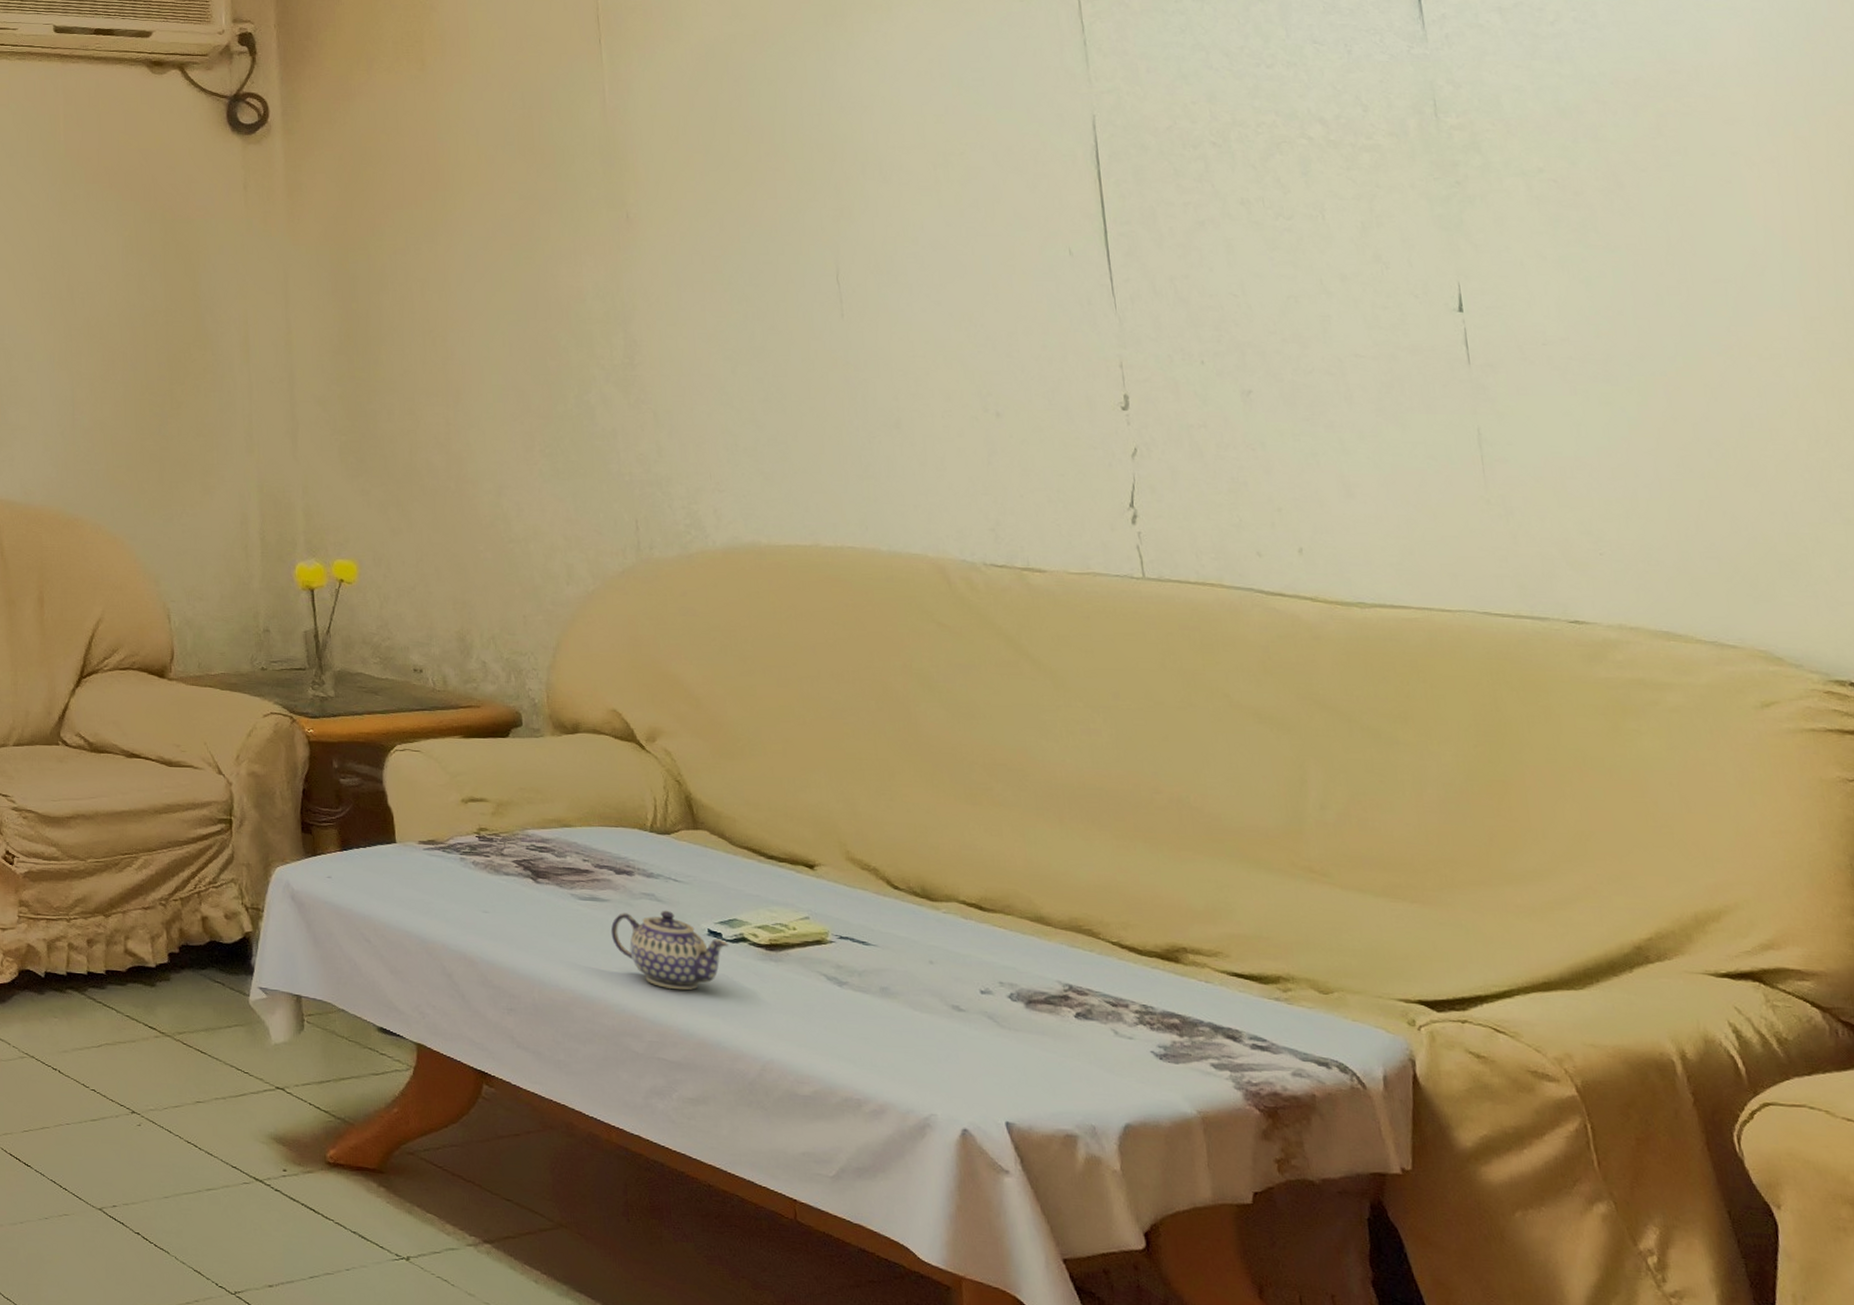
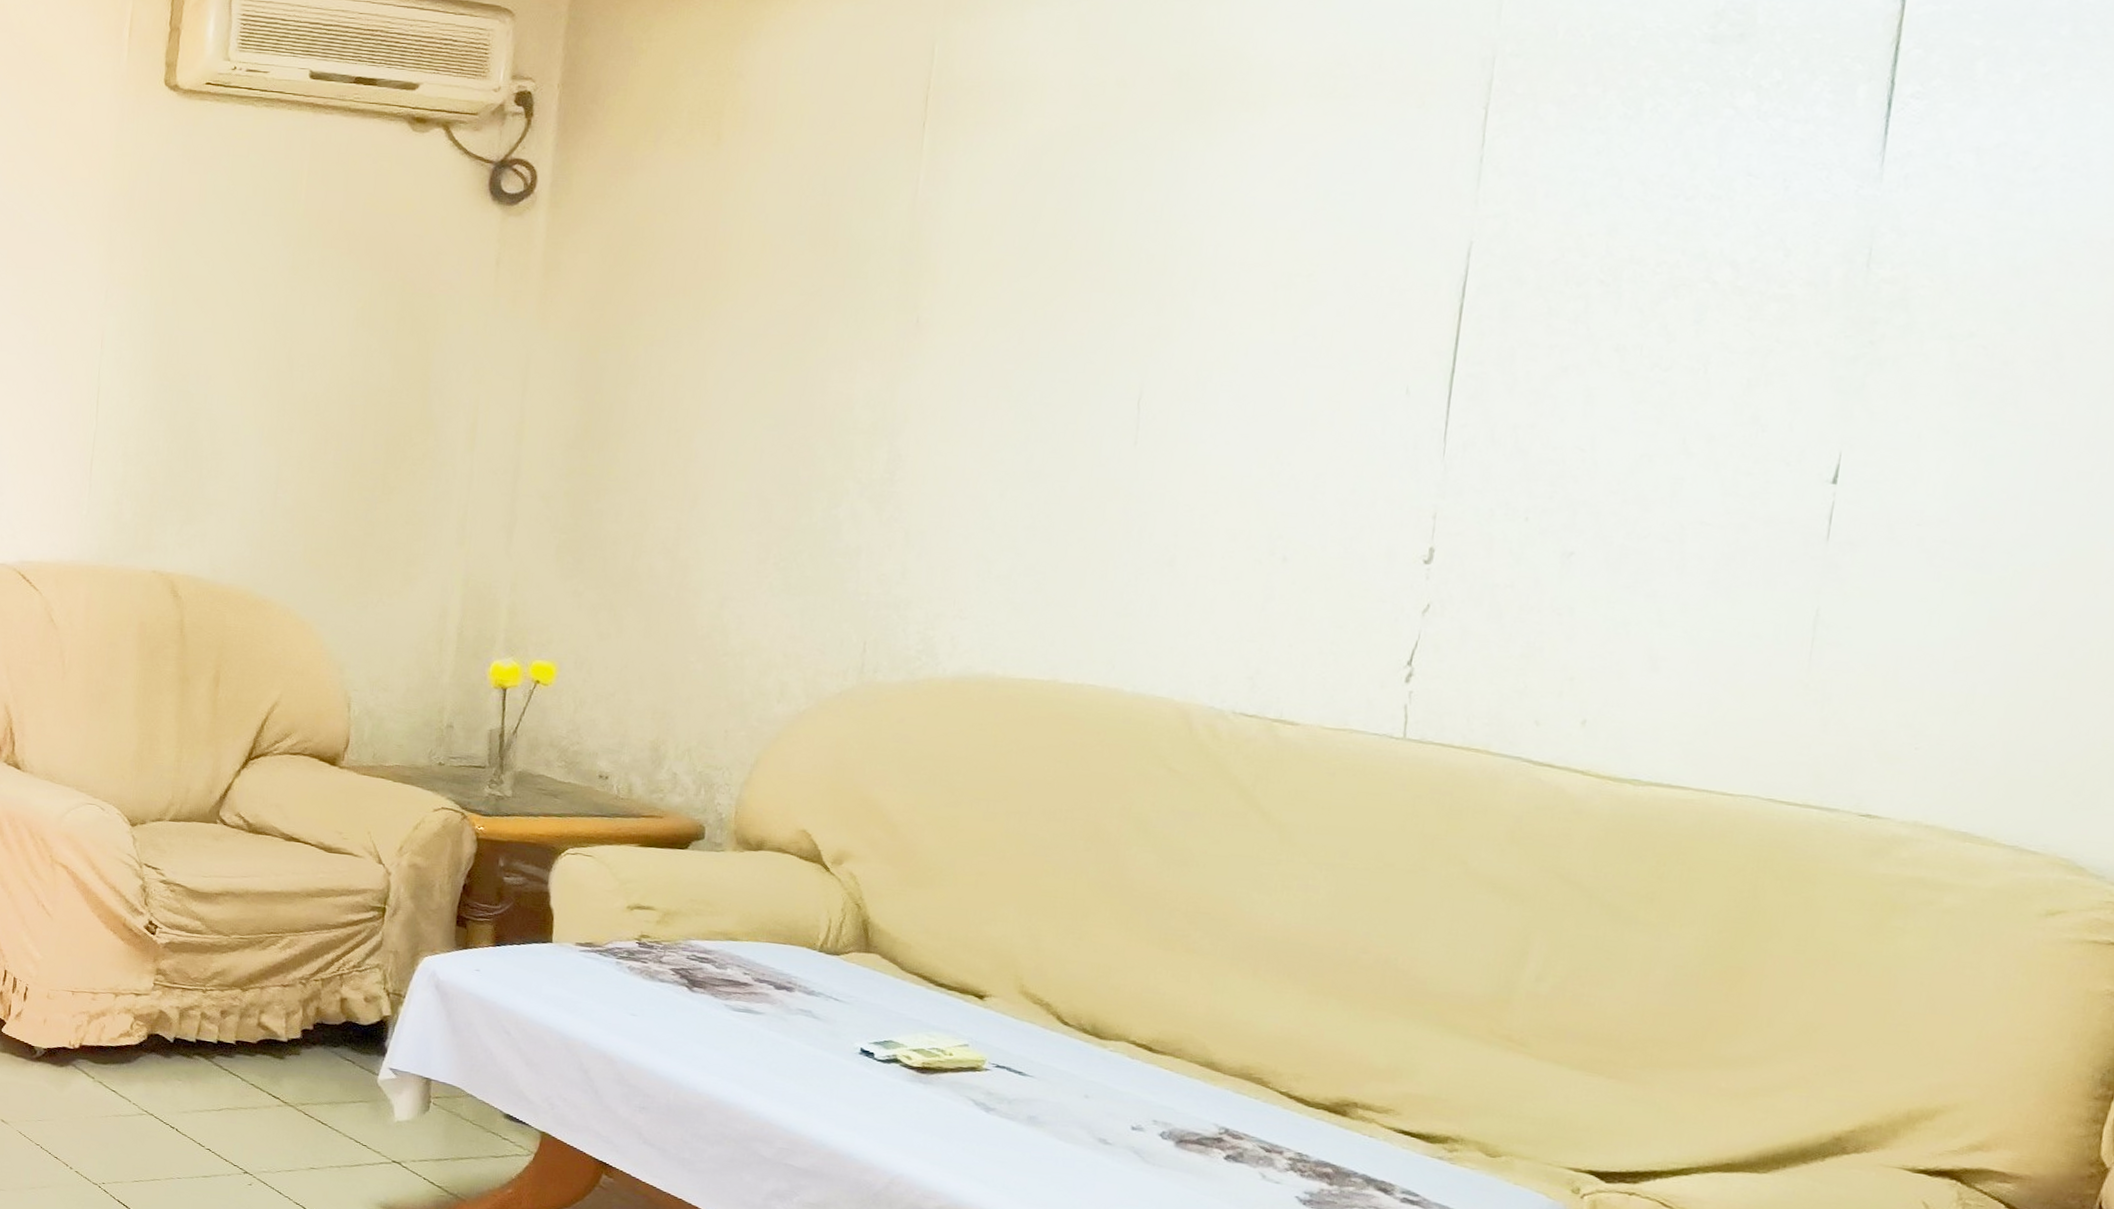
teapot: present [610,910,729,990] -> none [759,1026,879,1104]

